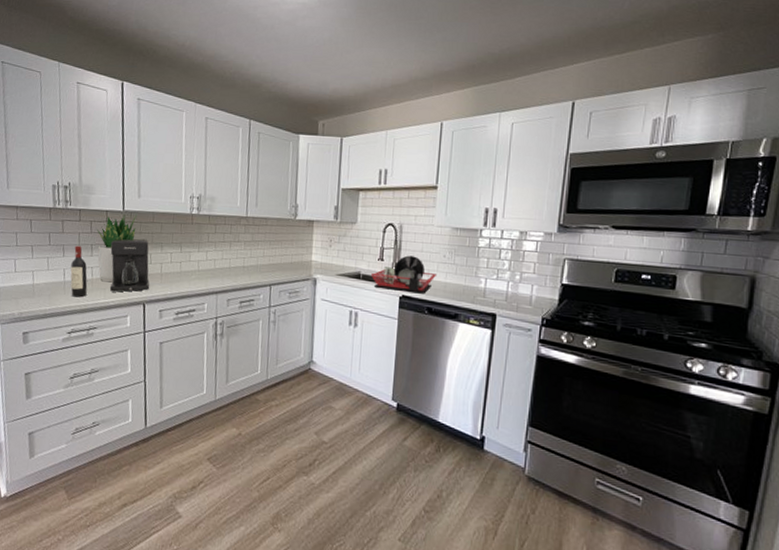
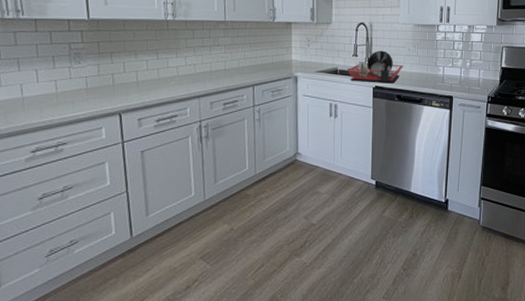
wine bottle: present [70,245,88,298] -> none [29,58,52,113]
planter: present [96,214,137,283] -> none [57,22,105,95]
coffee maker: present [109,238,150,292] -> none [76,47,126,104]

